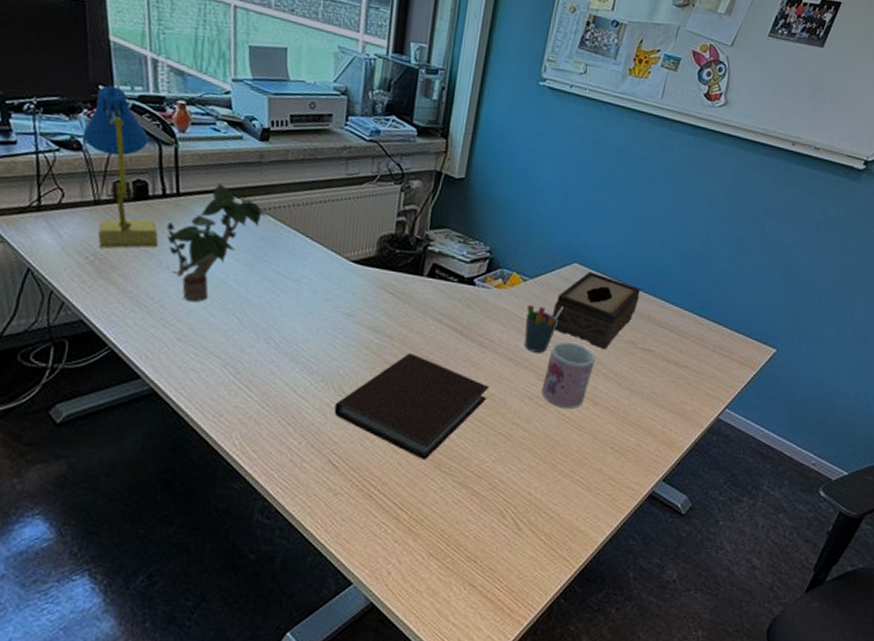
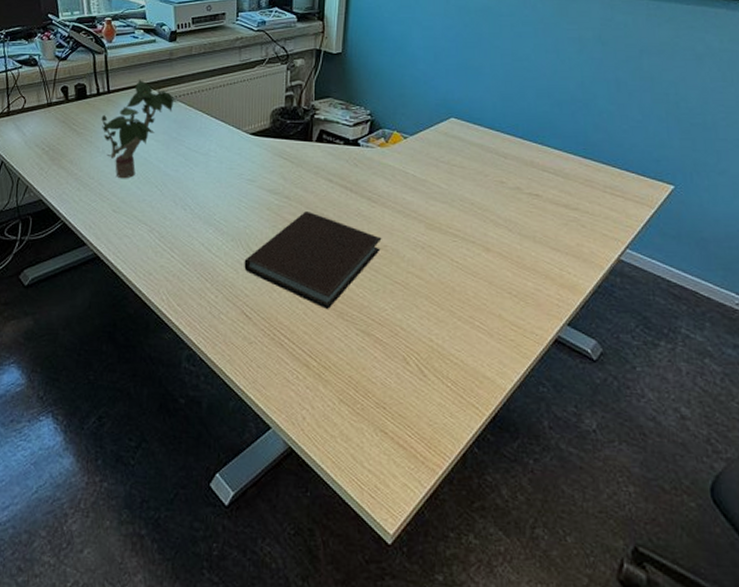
desk lamp: present [82,85,158,249] -> none [38,13,95,140]
pen holder: present [524,305,563,353] -> none [409,158,445,204]
mug: present [541,341,595,409] -> none [432,192,482,255]
tissue box: present [552,271,640,350] -> none [435,124,520,197]

